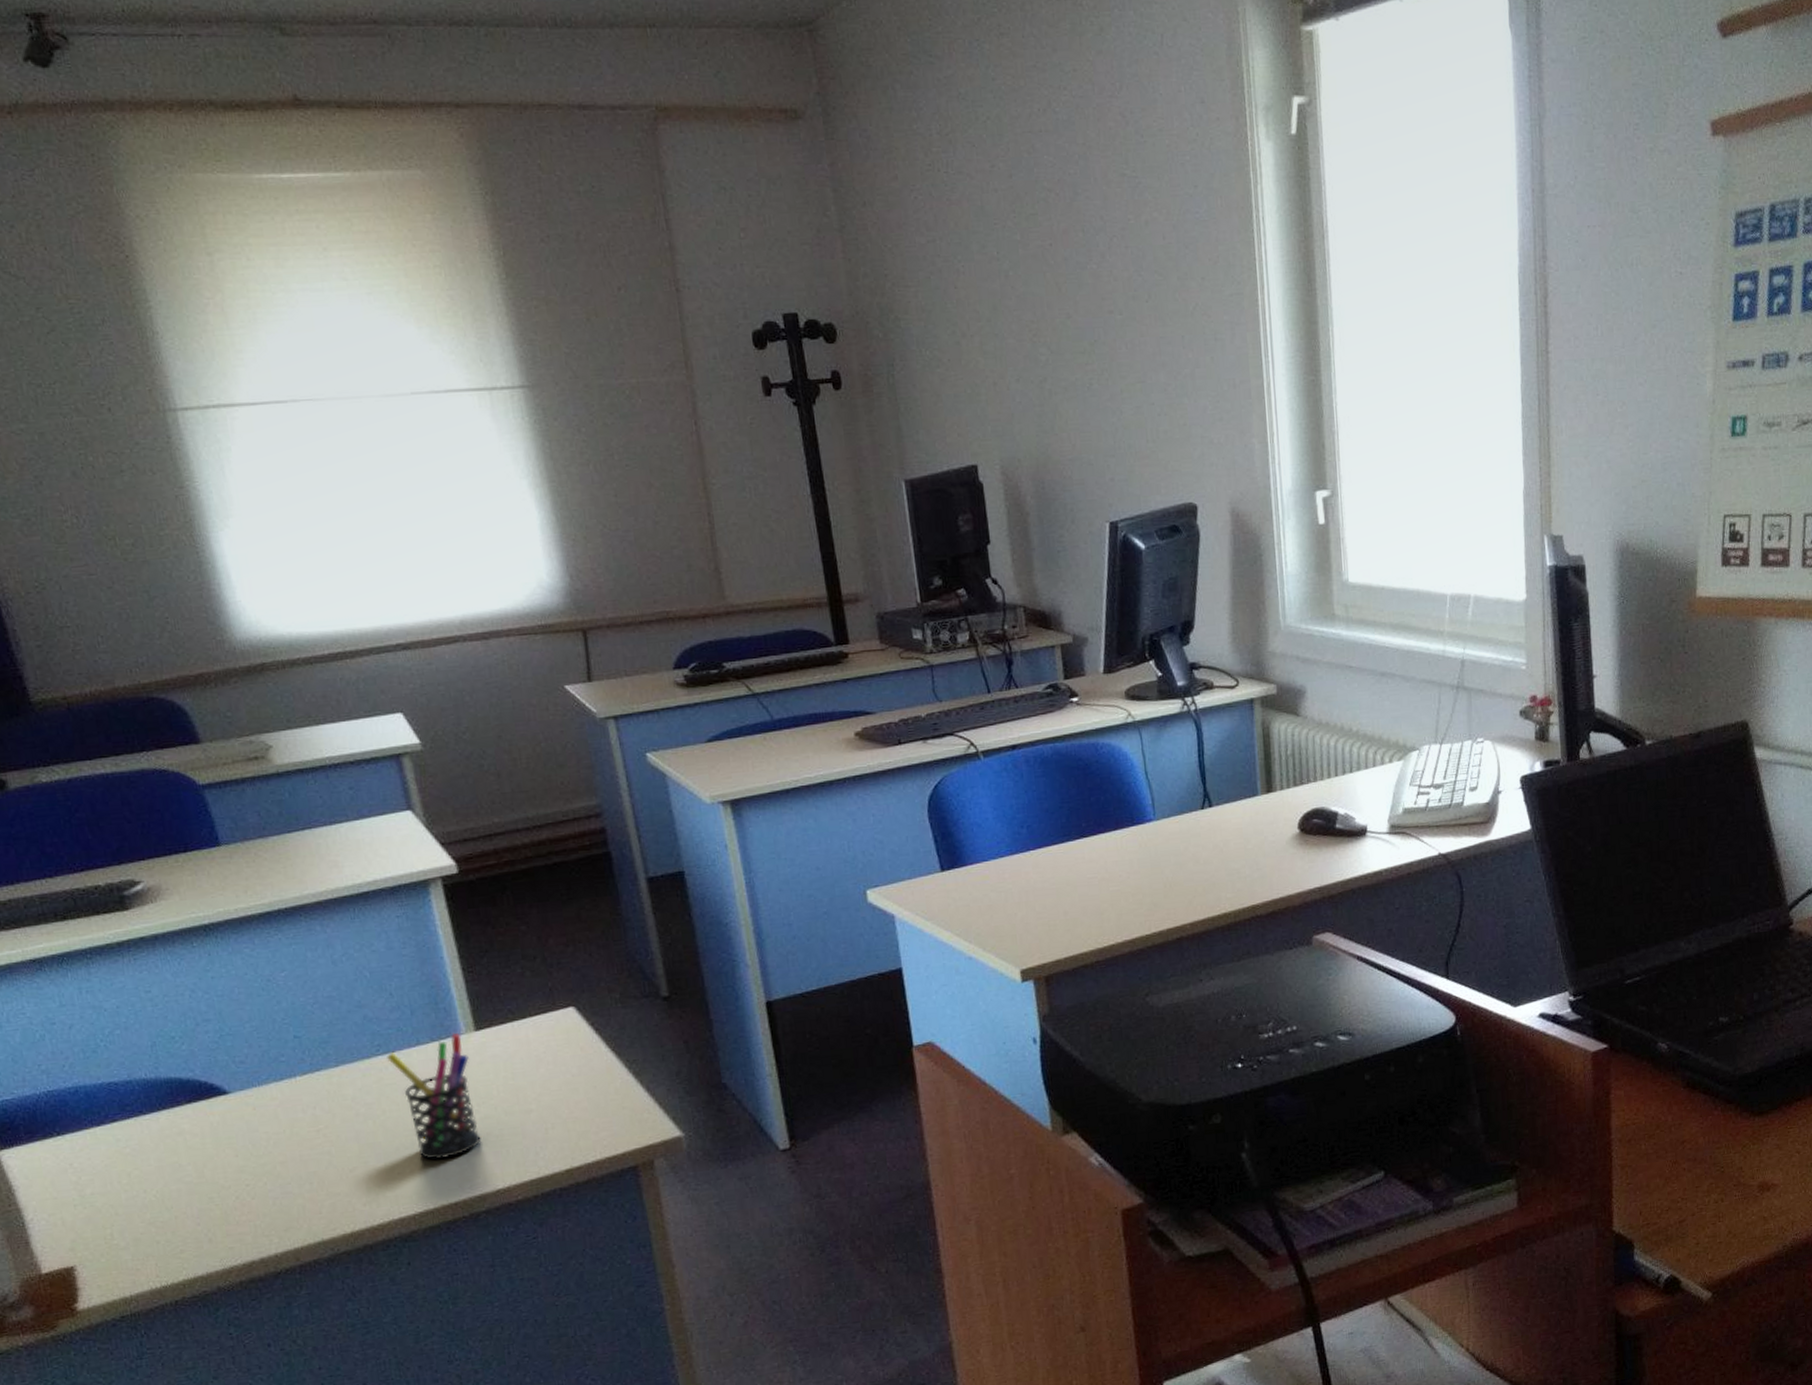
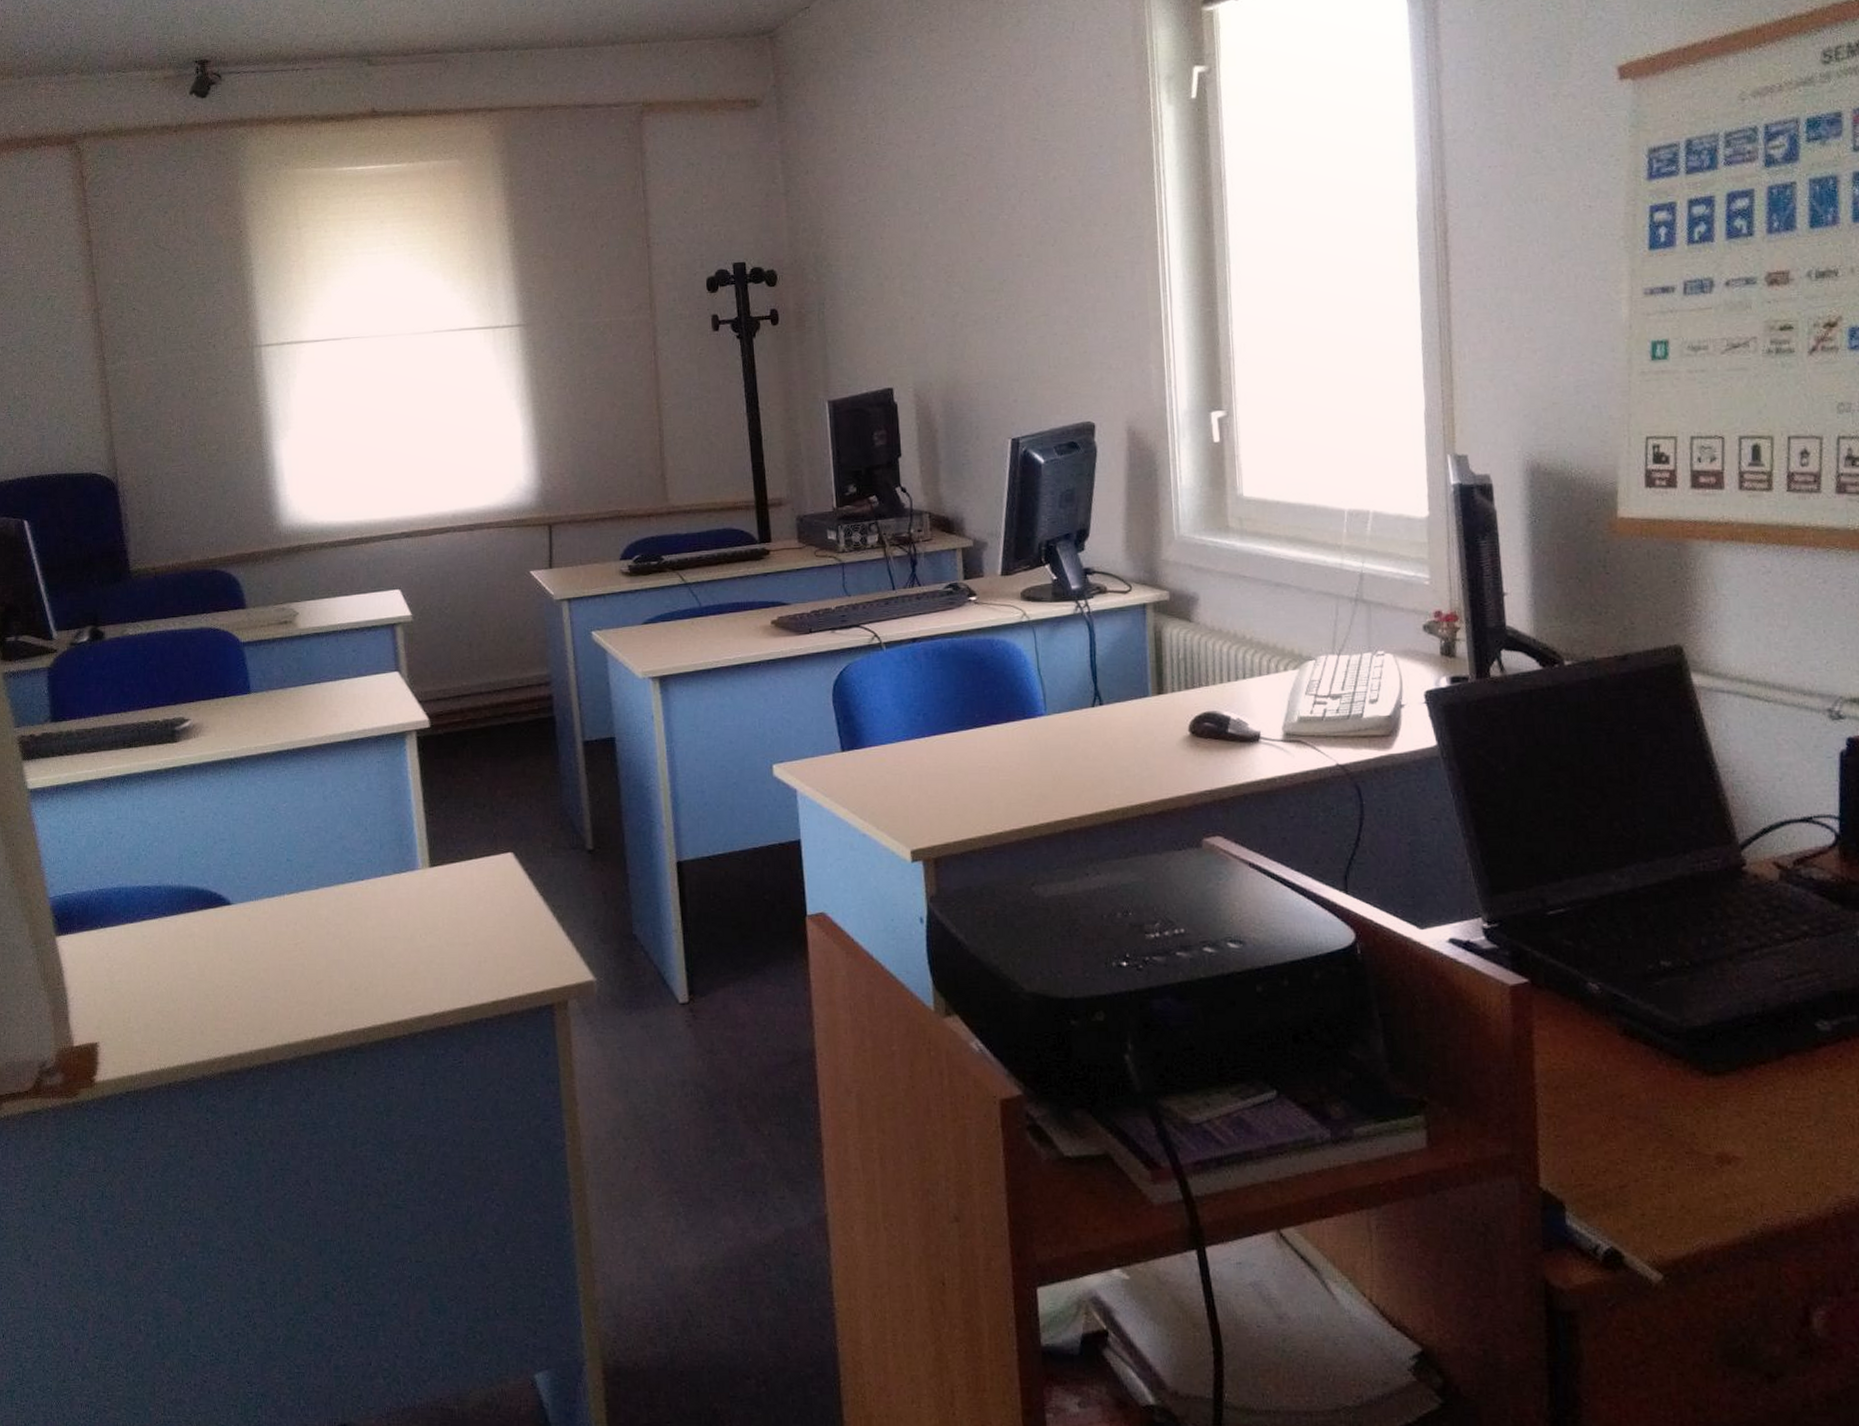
pen holder: present [387,1032,481,1160] -> none [357,867,425,981]

